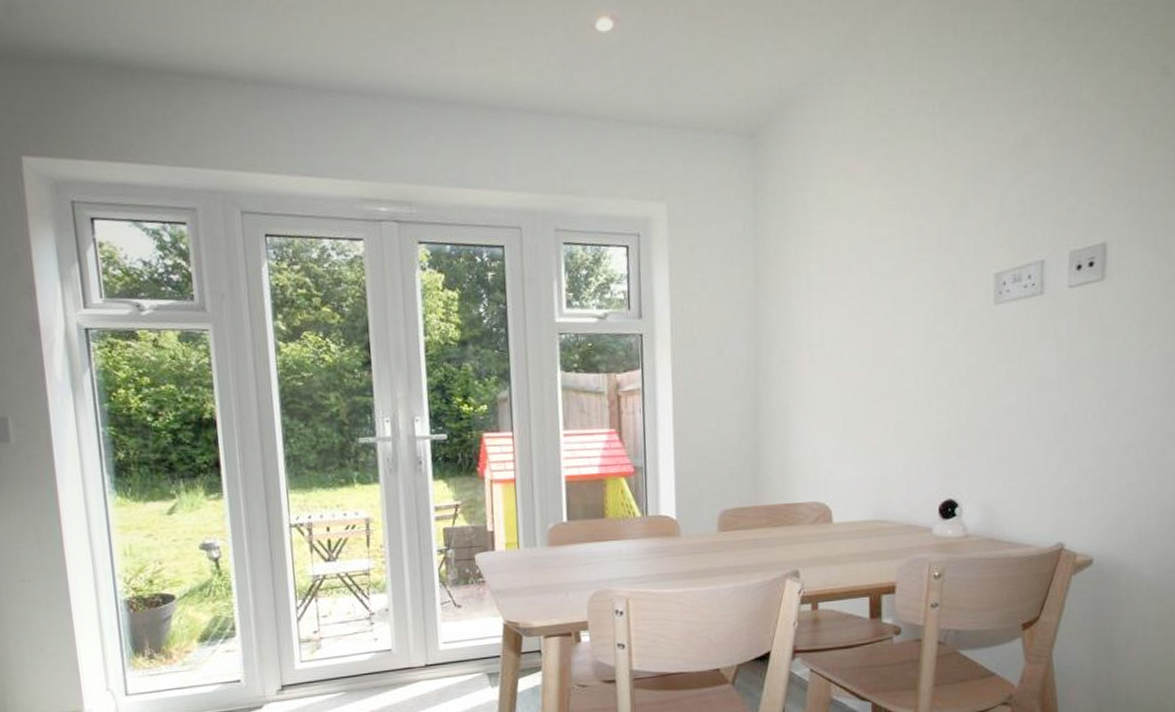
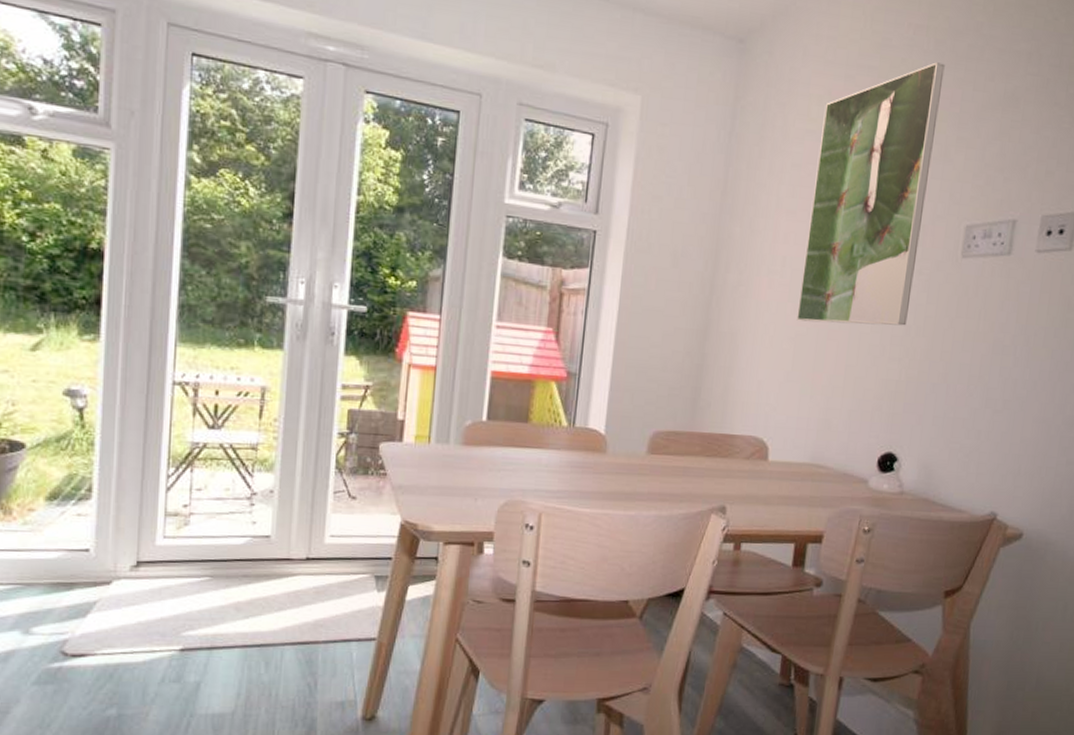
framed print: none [841,123,953,388] -> present [796,62,945,326]

